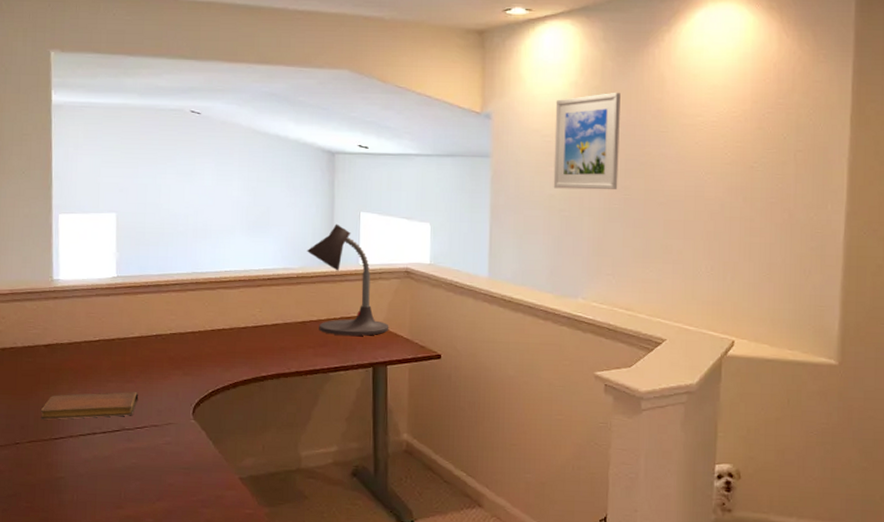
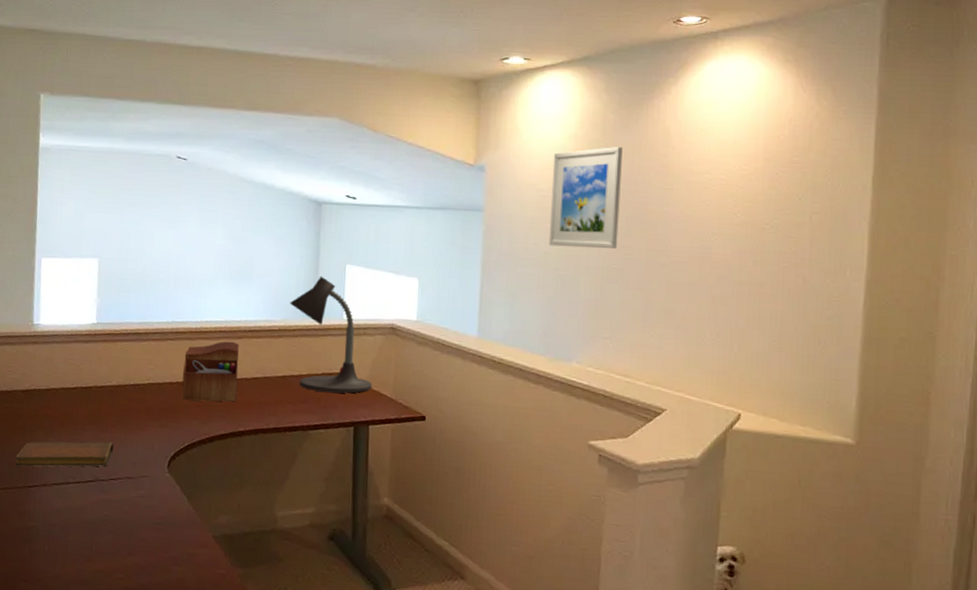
sewing box: none [204,290,259,349] -> present [182,341,239,402]

